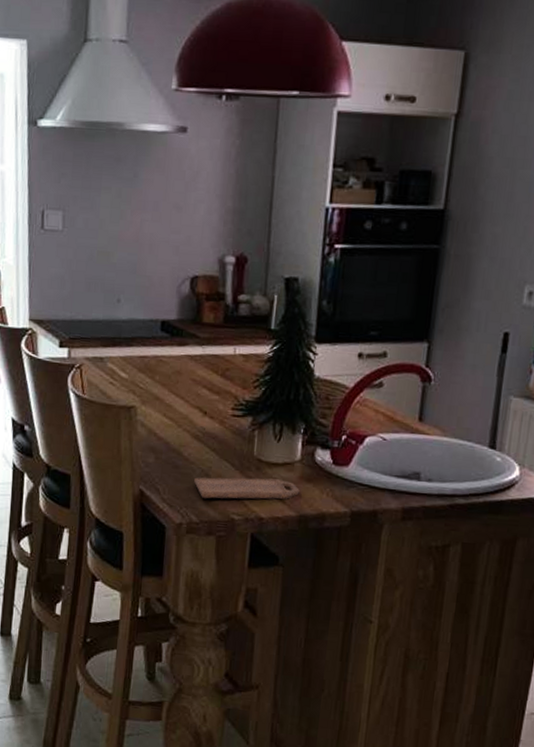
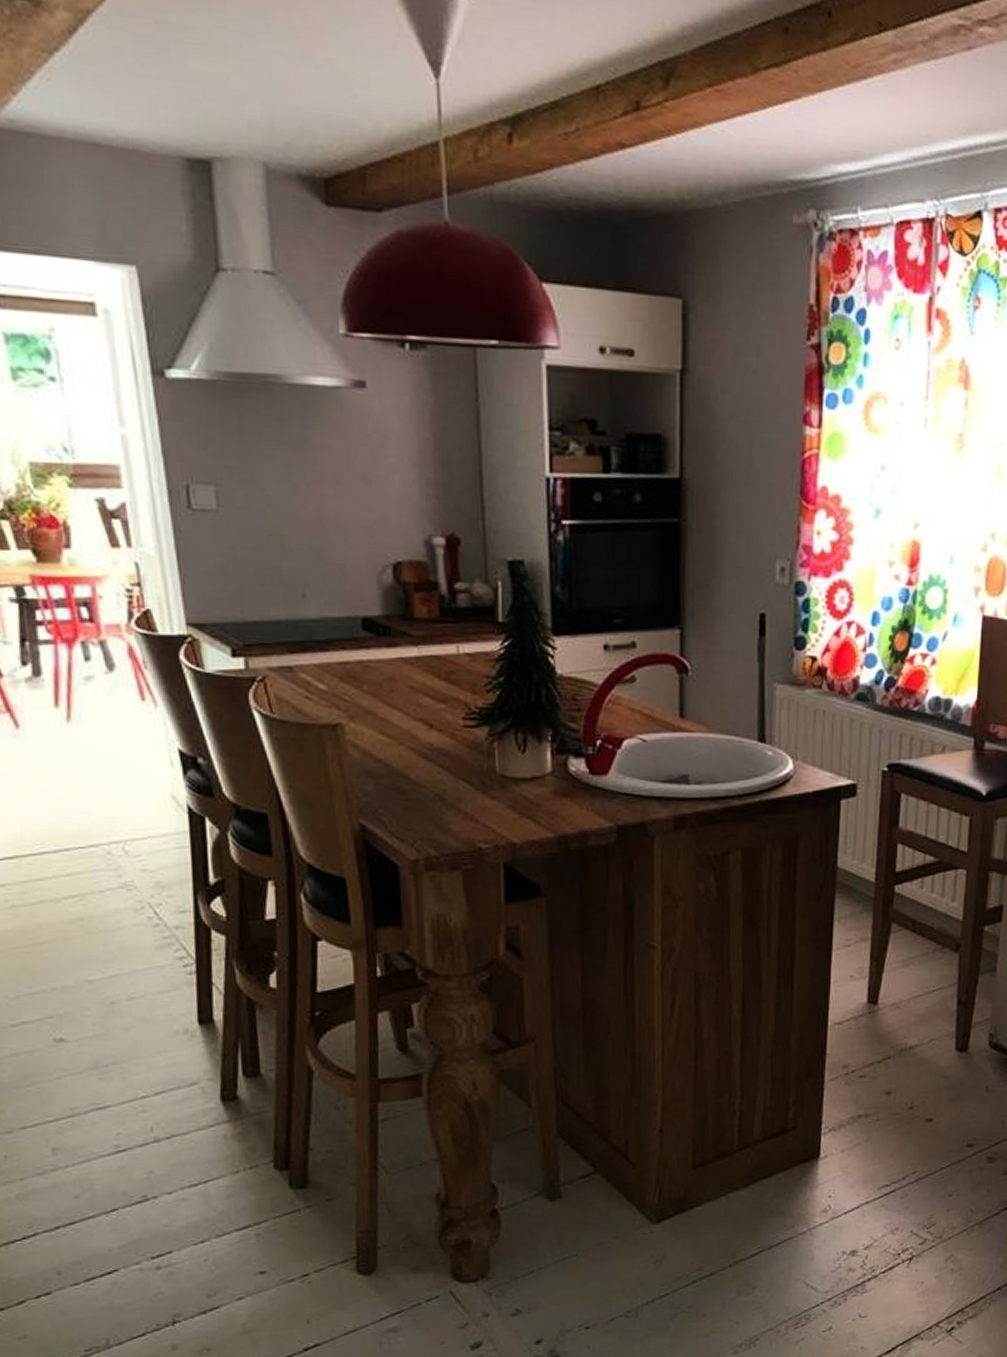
cutting board: present [194,477,300,500] -> none [427,797,555,827]

